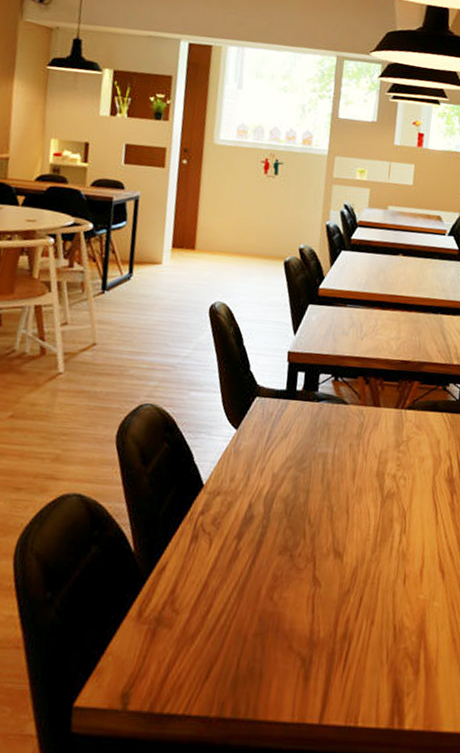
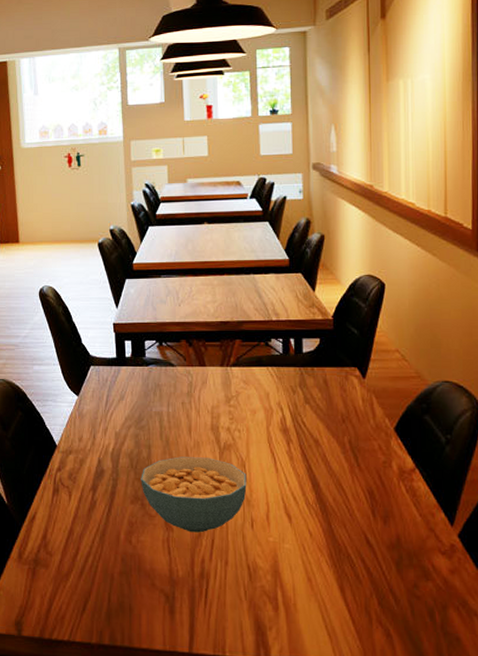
cereal bowl: none [293,504,406,589] -> present [141,457,247,533]

